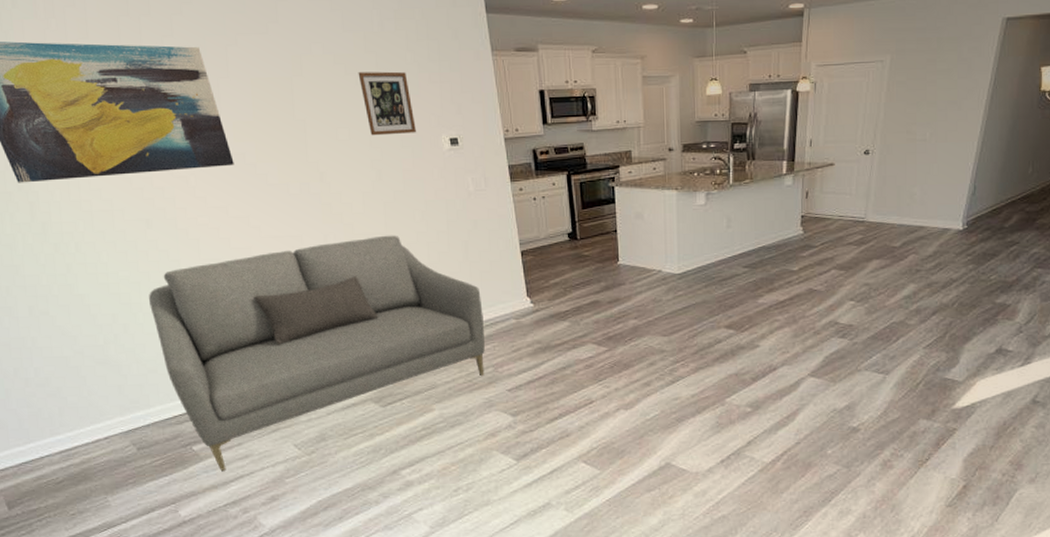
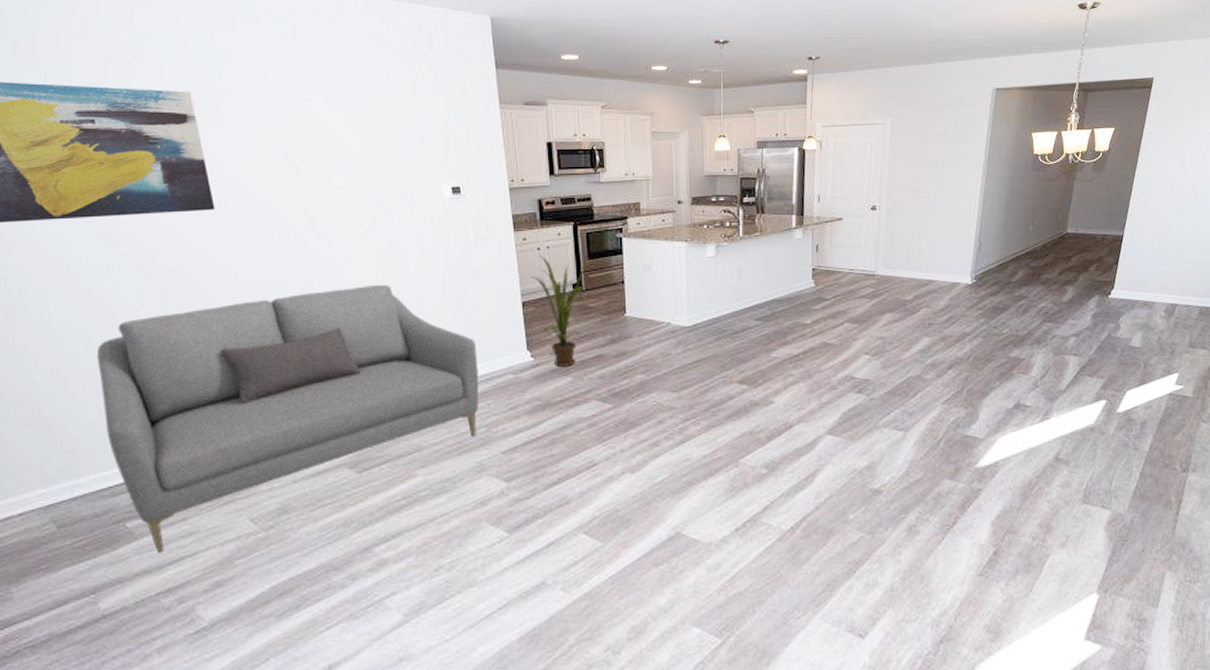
picture frame: present [358,71,416,136] -> none [359,120,416,183]
house plant: none [528,204,585,312] -> present [530,254,591,367]

